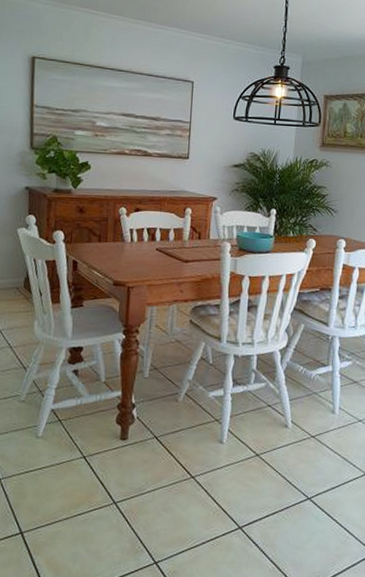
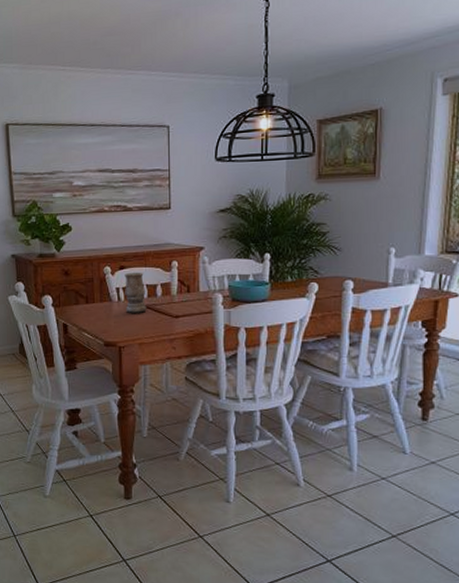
vase: none [138,215,159,255] -> present [125,272,147,313]

